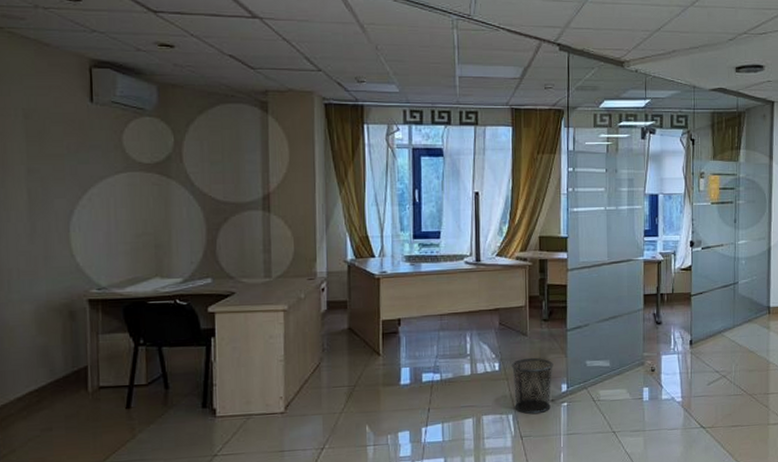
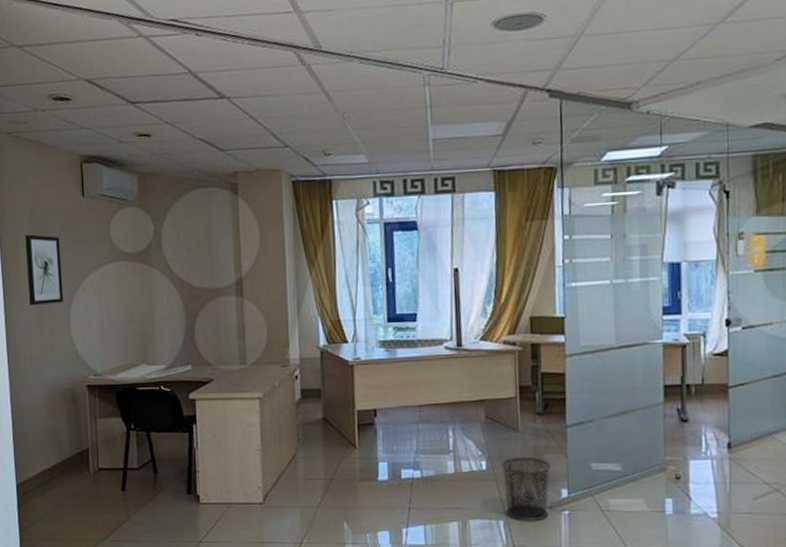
wall art: none [16,138,63,214] -> present [25,234,63,305]

